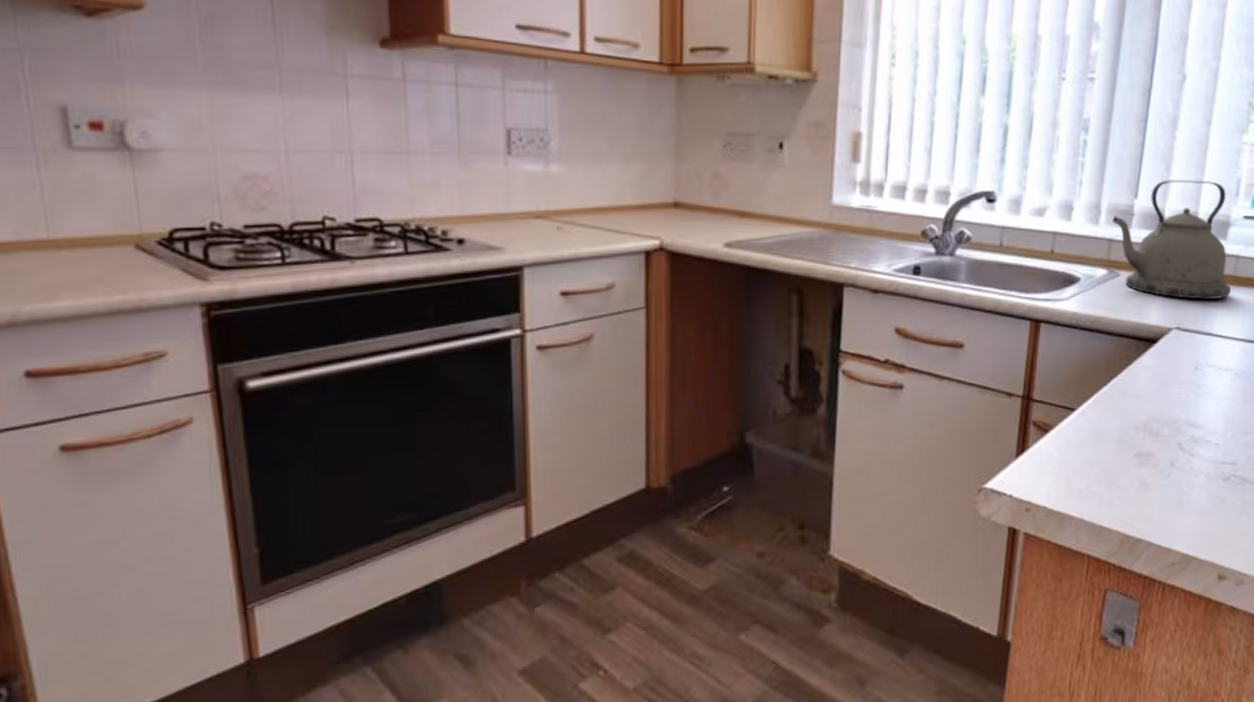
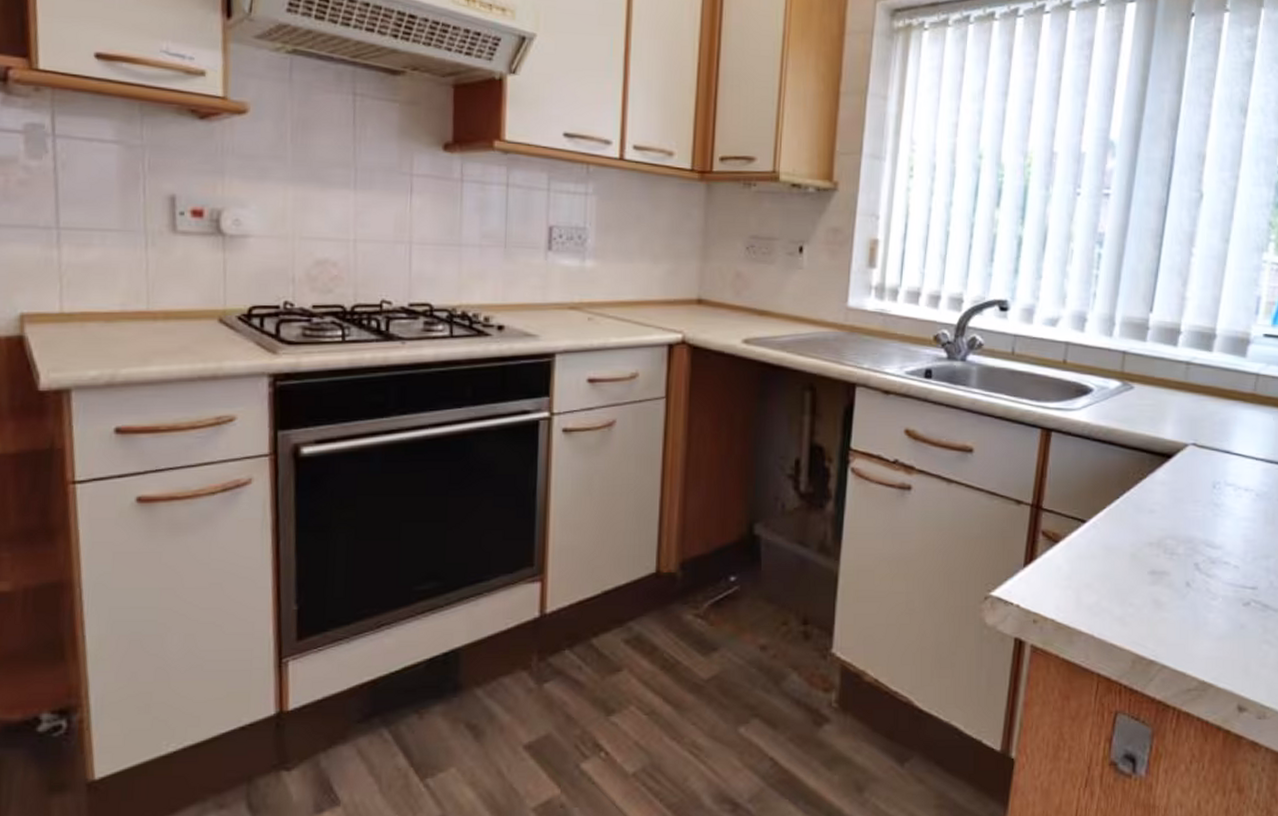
kettle: present [1112,180,1232,300] -> none [1127,295,1251,417]

